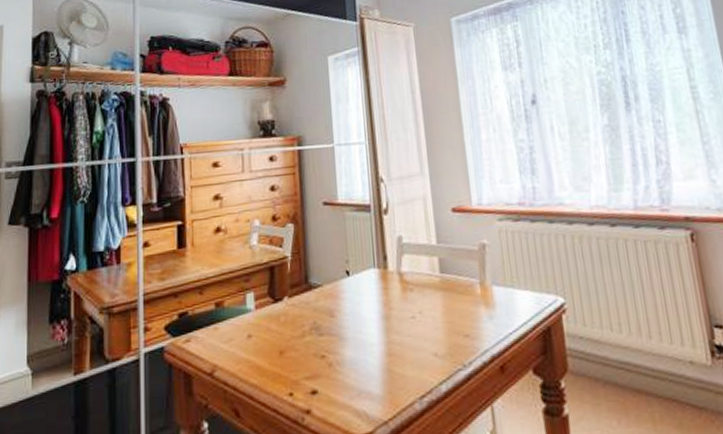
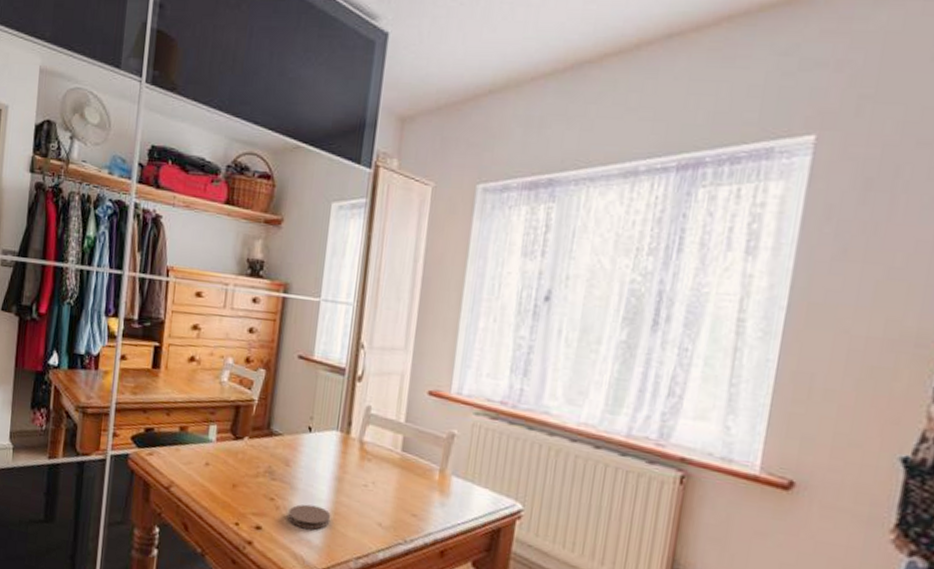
coaster: none [342,351,387,380] -> present [288,504,331,530]

